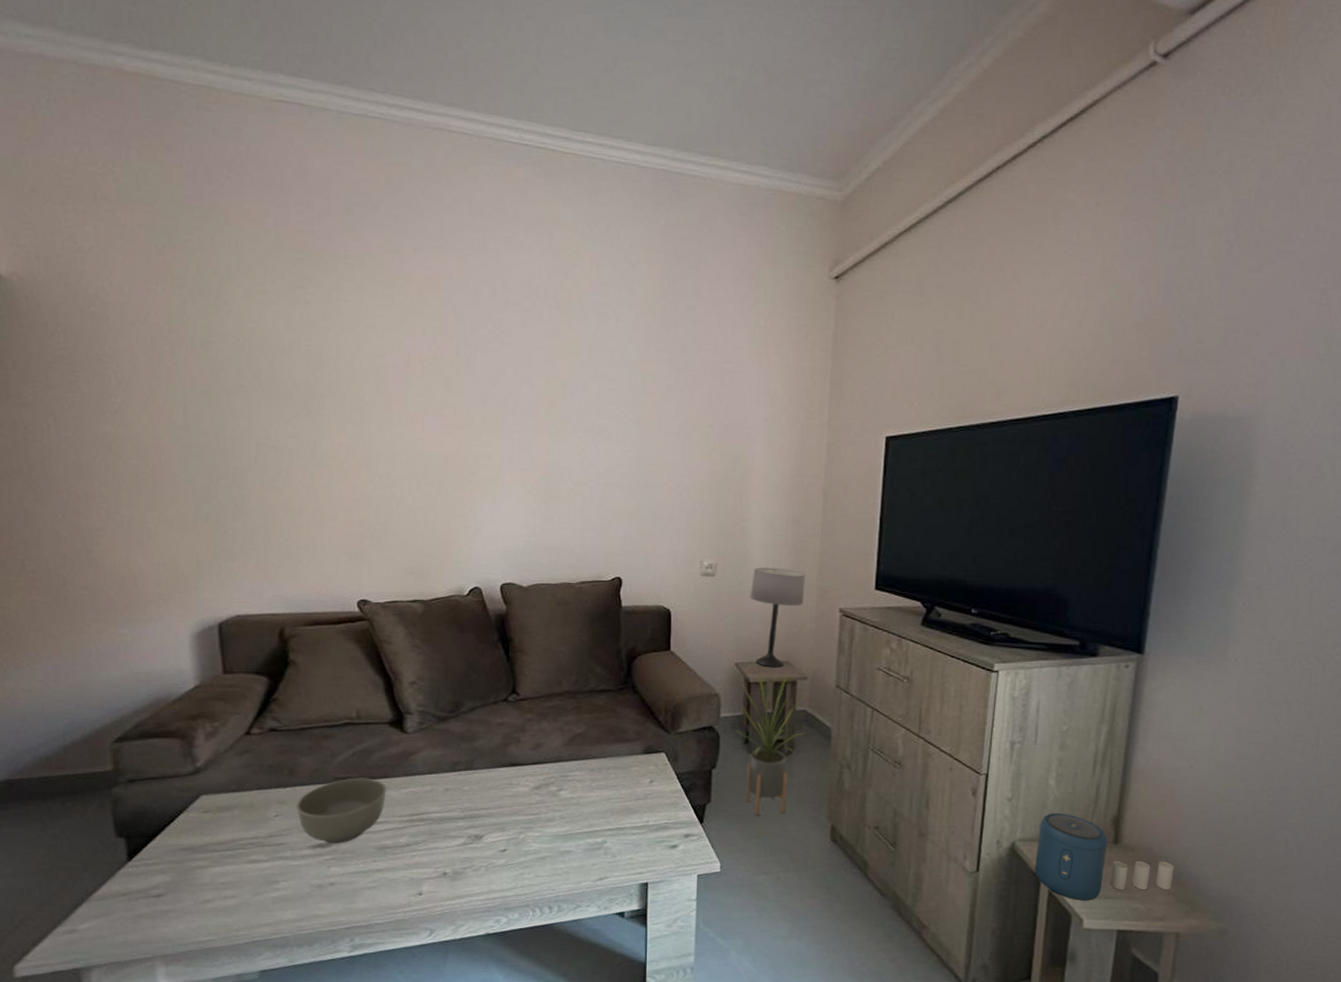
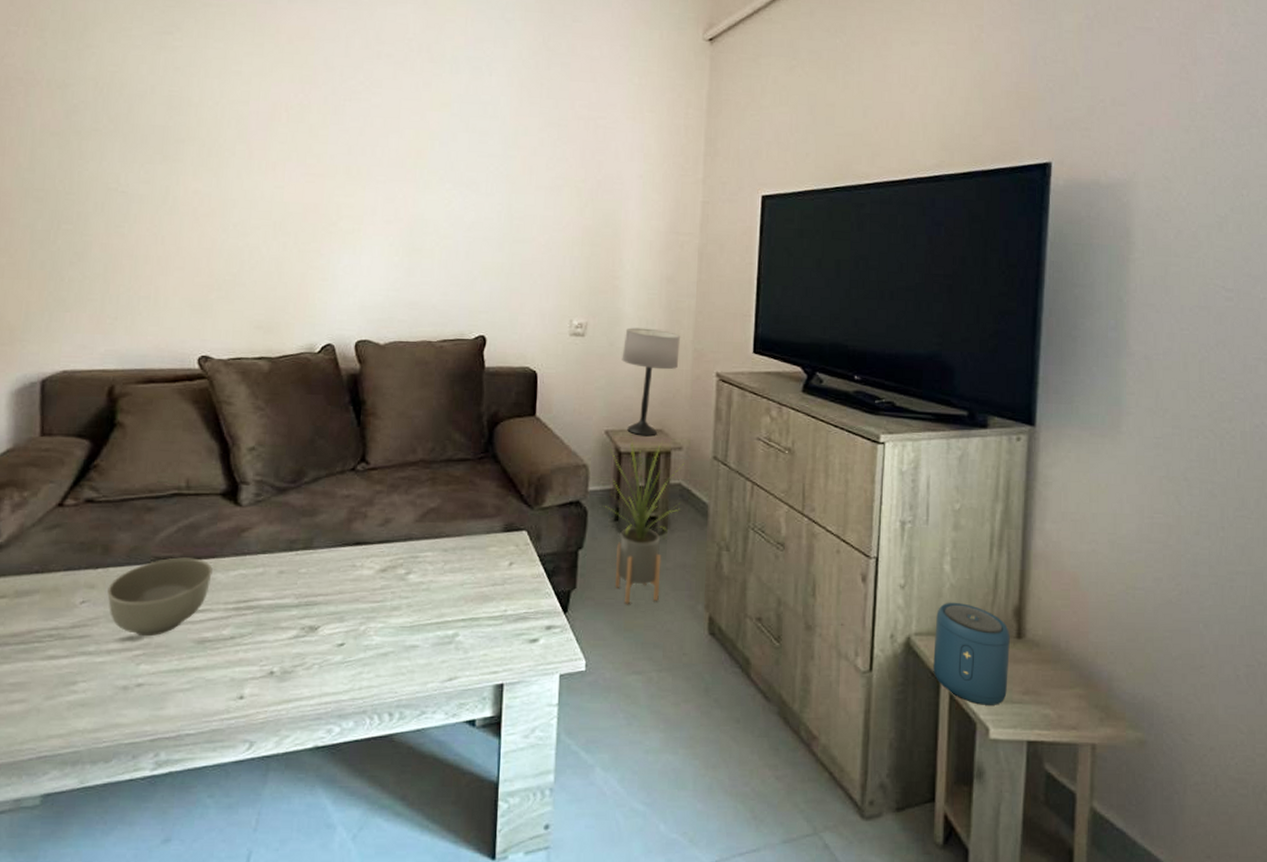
toilet paper roll: present [1109,860,1174,891] -> none [1015,657,1084,694]

